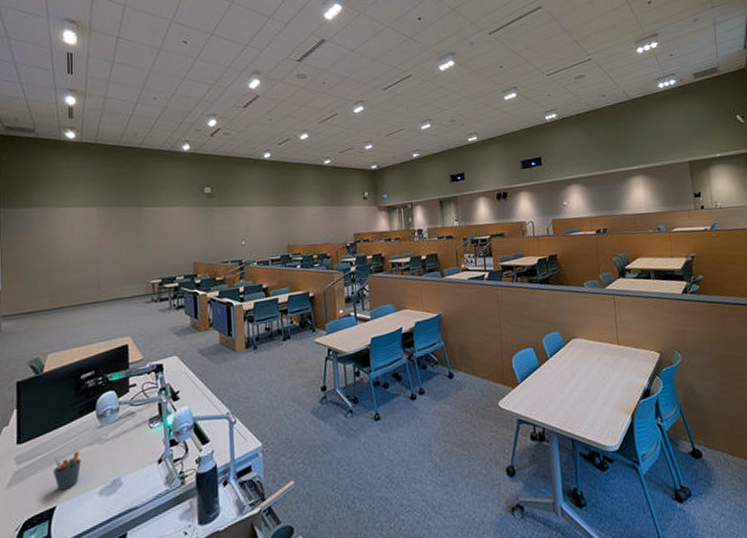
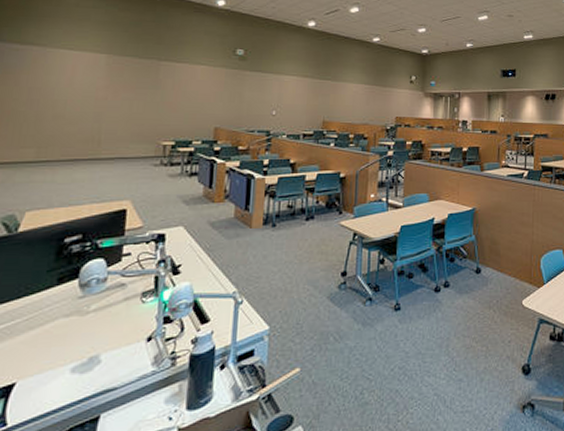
pen holder: present [54,451,81,491] -> none [17,323,53,366]

